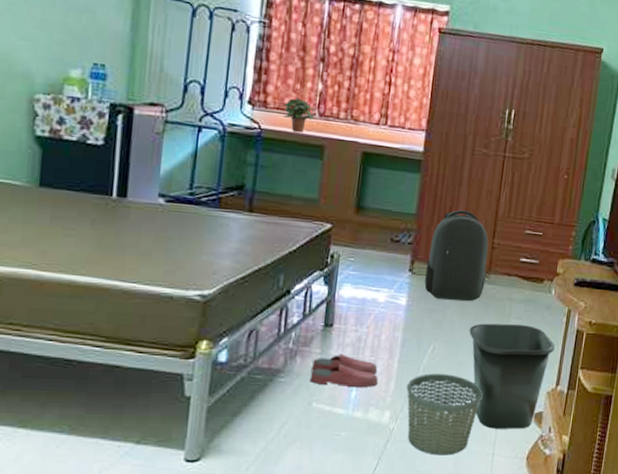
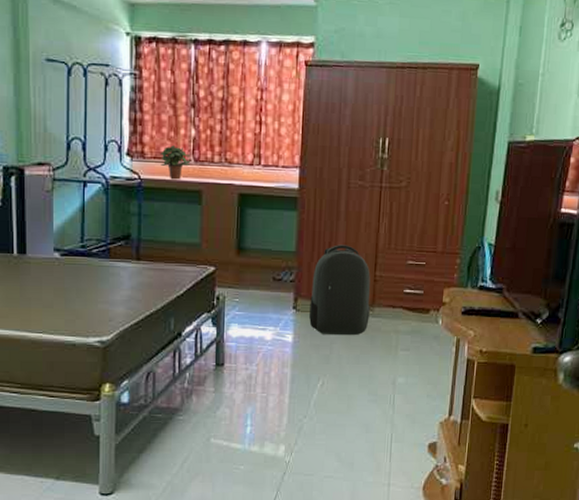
slippers: present [310,353,378,388] -> none [206,391,271,424]
basket: present [406,374,483,456] -> none [298,408,375,486]
waste bin: present [469,323,556,429] -> none [357,355,446,460]

